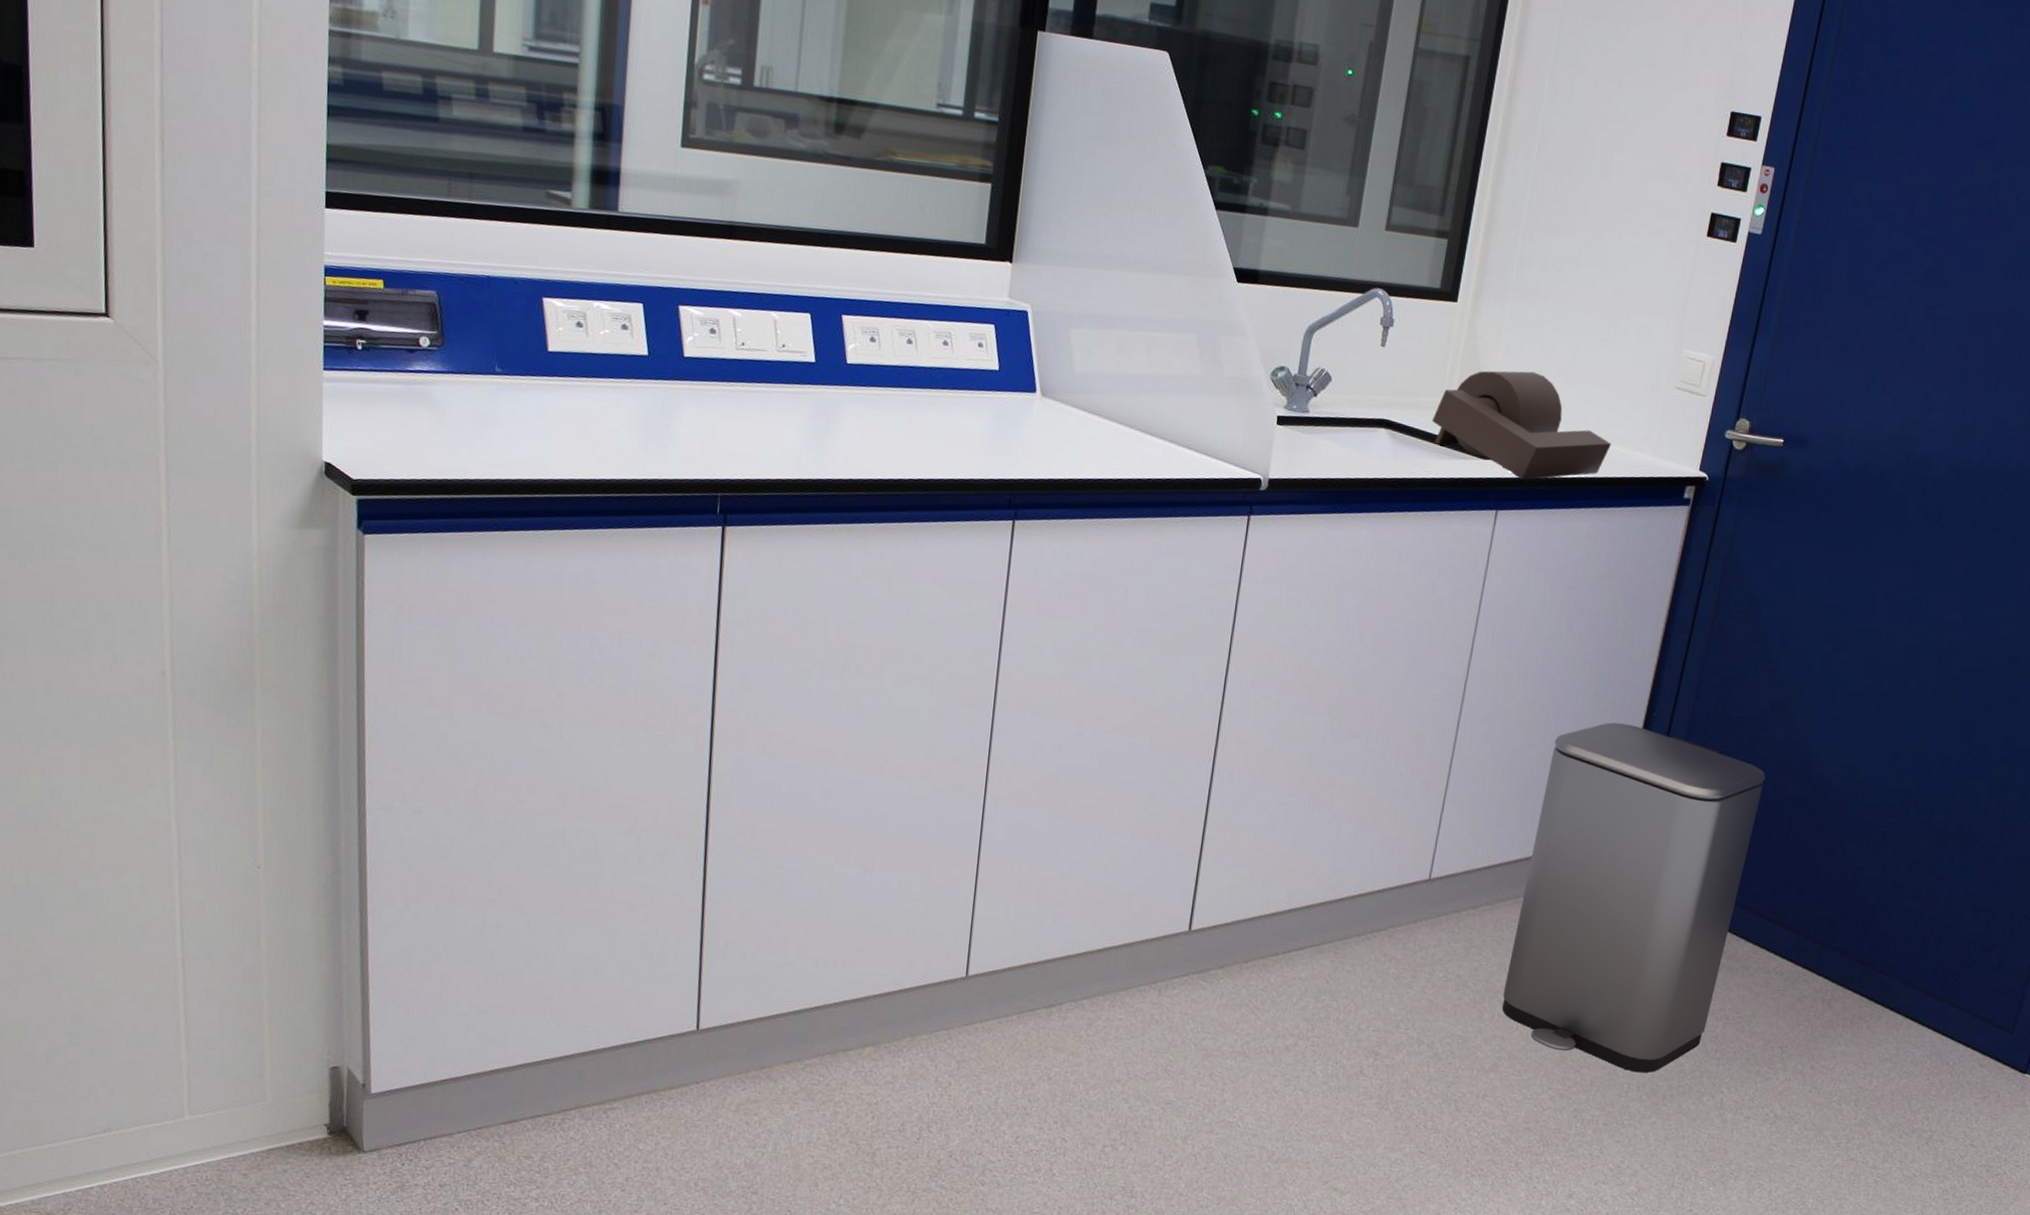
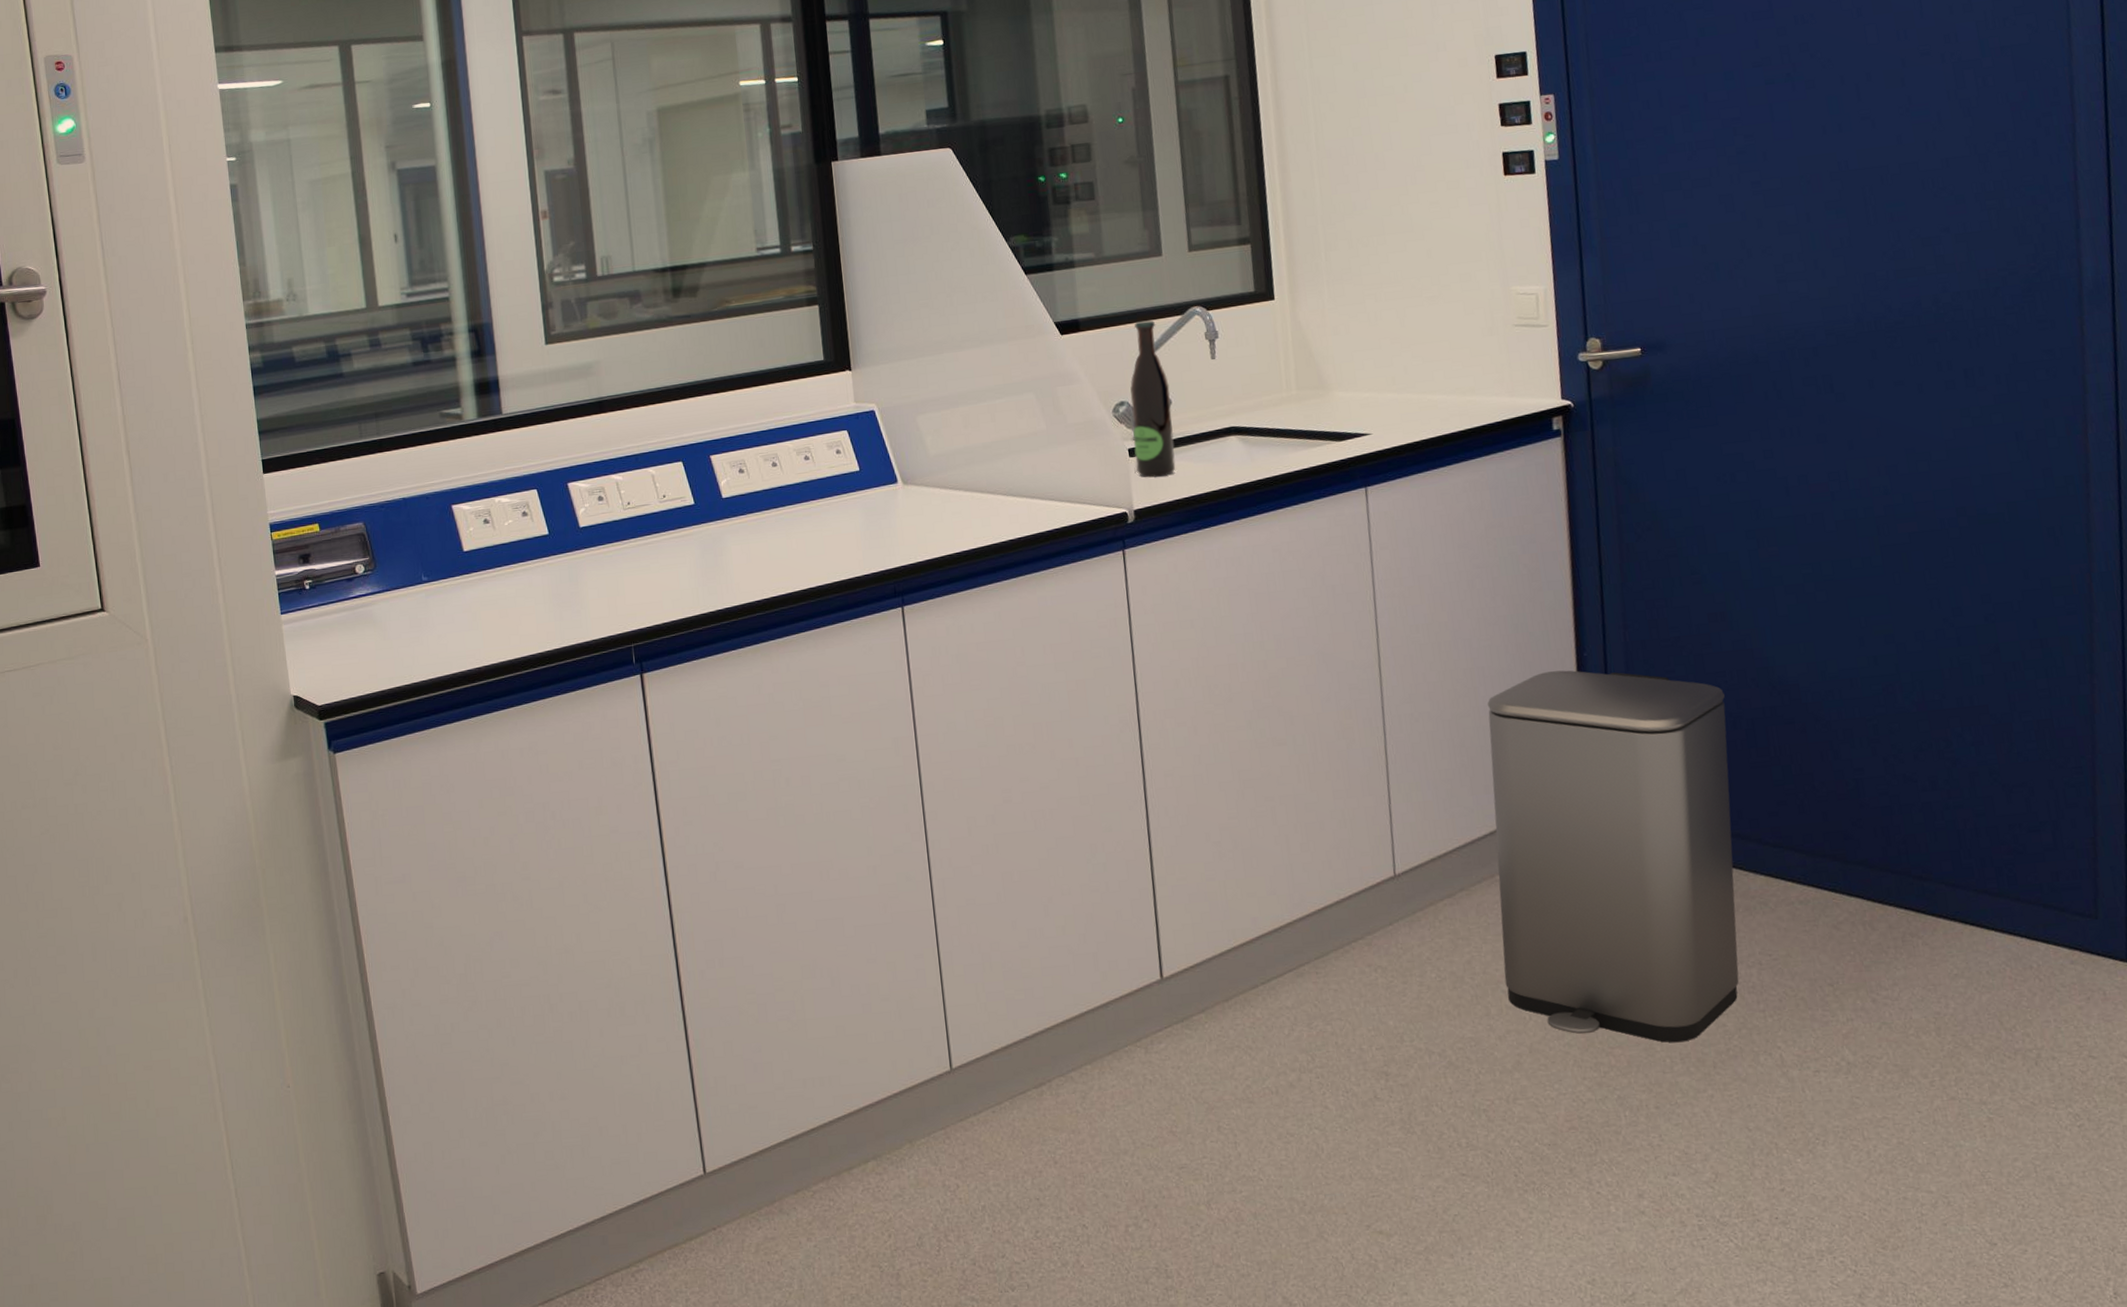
bottle: none [1280,288,1335,452] -> present [1130,320,1176,477]
paper towel holder: present [1432,370,1612,480] -> none [1279,346,1465,452]

